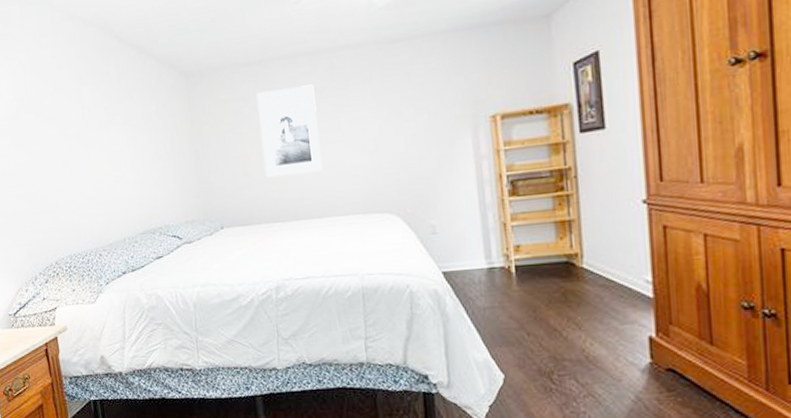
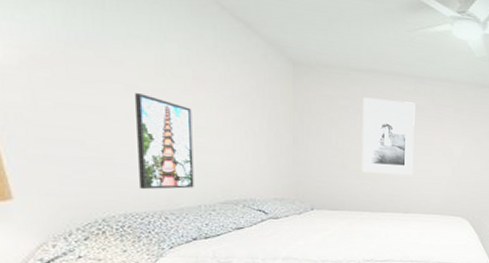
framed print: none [66,140,118,230] -> present [135,93,194,190]

